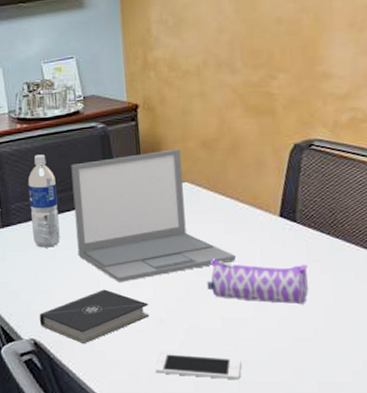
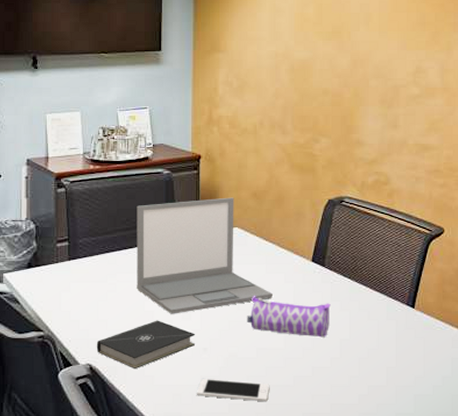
water bottle: present [28,154,60,248] -> none [96,195,121,281]

